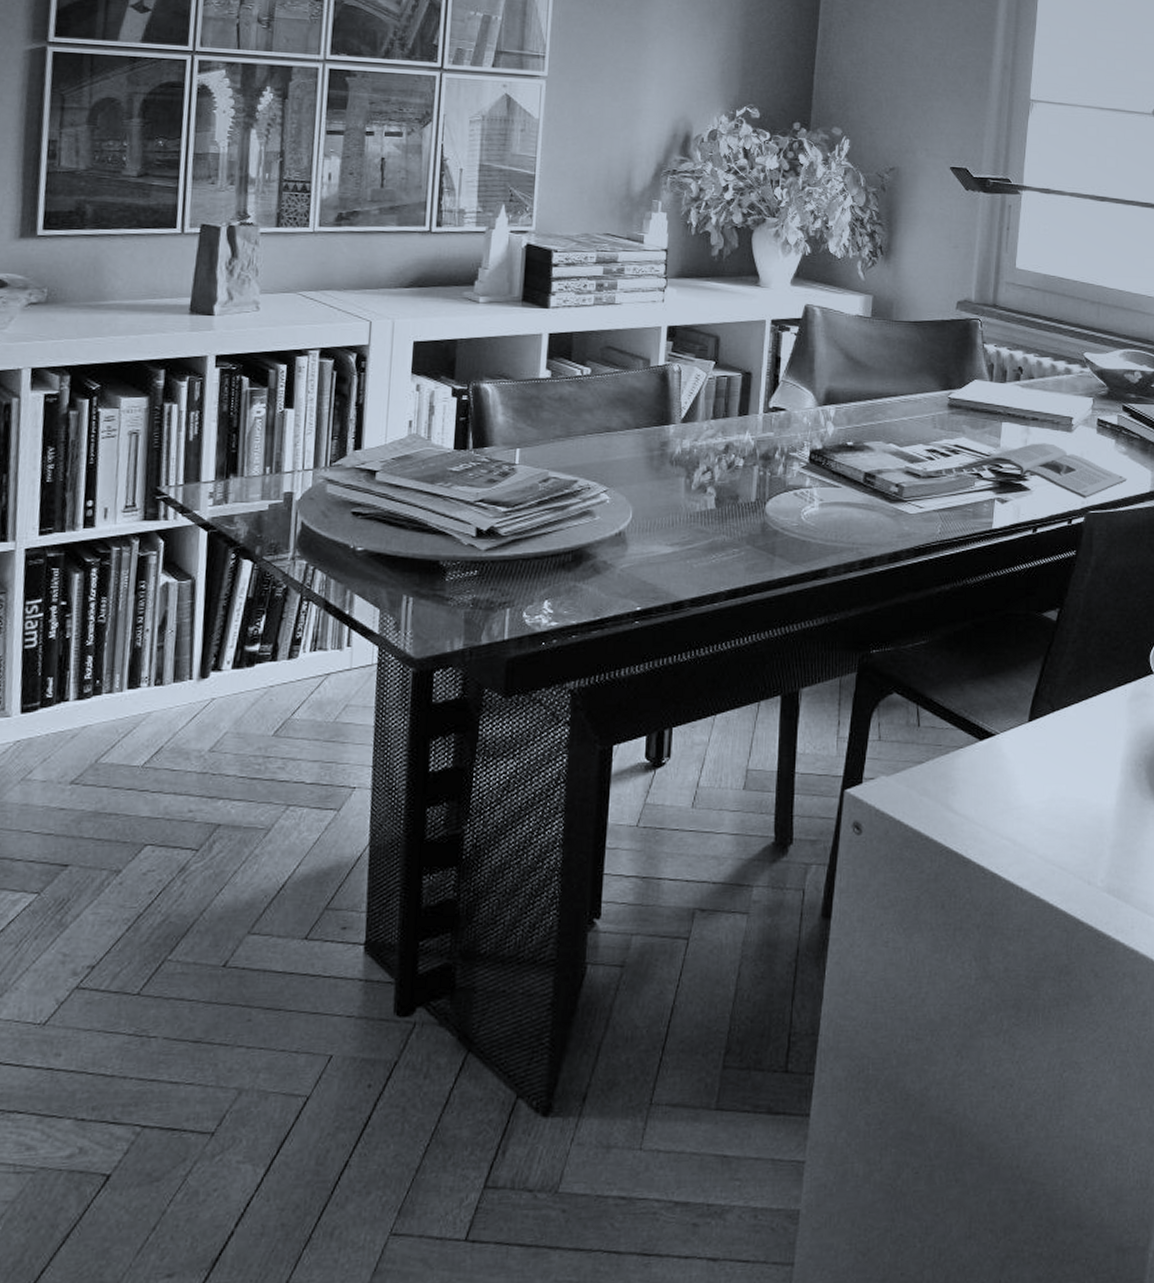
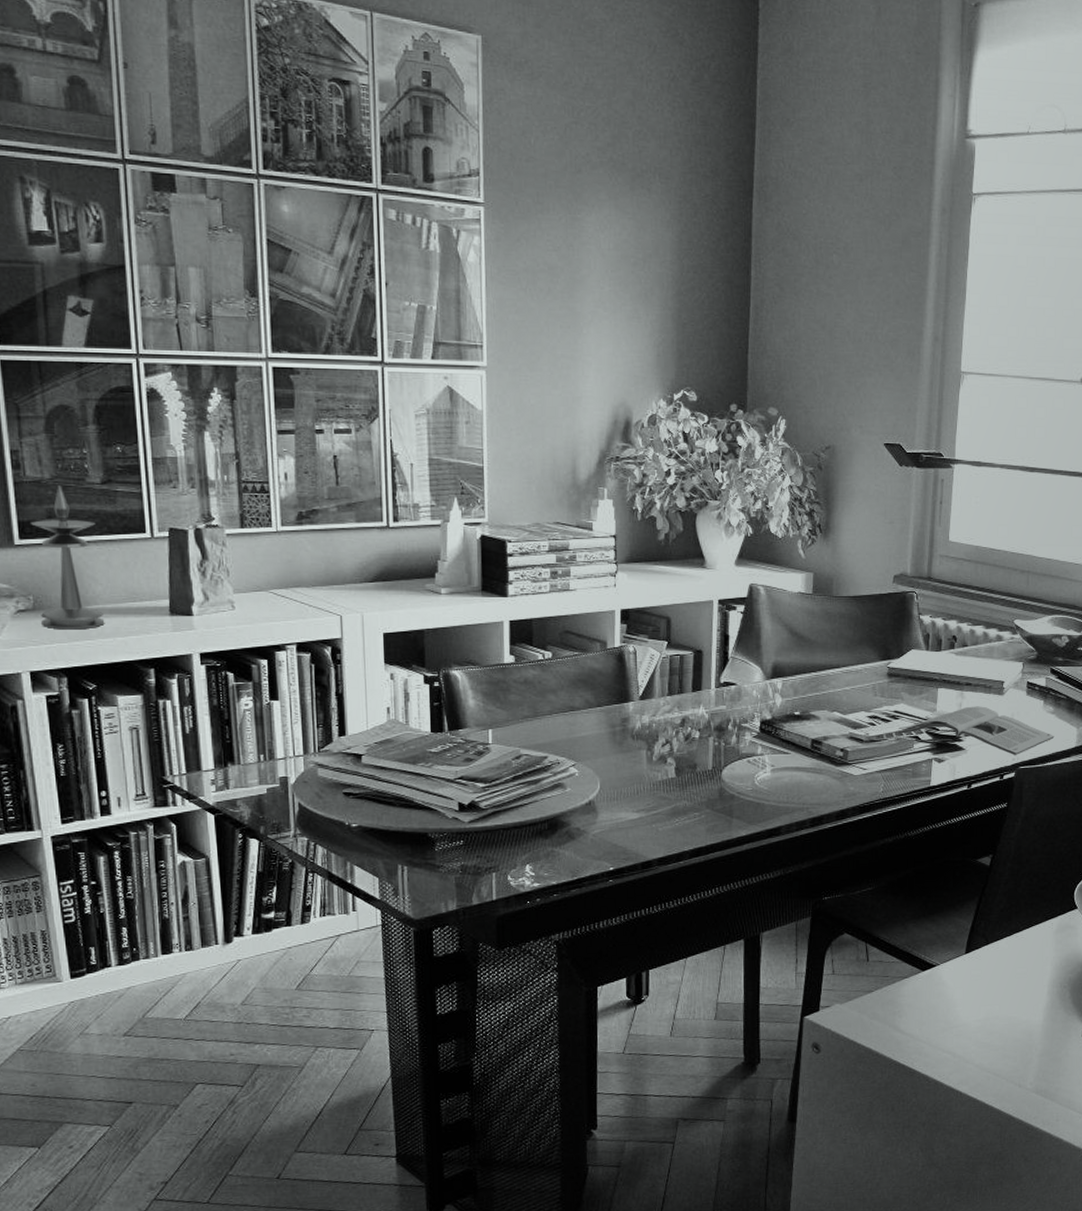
candlestick: none [52,176,125,326] -> present [31,484,105,630]

